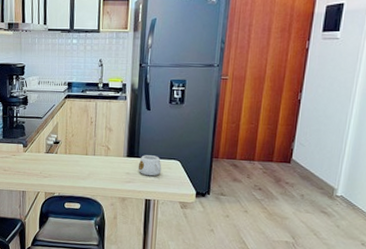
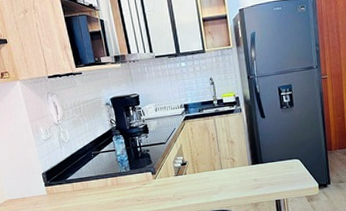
mug: present [138,155,162,177] -> none [263,158,285,179]

